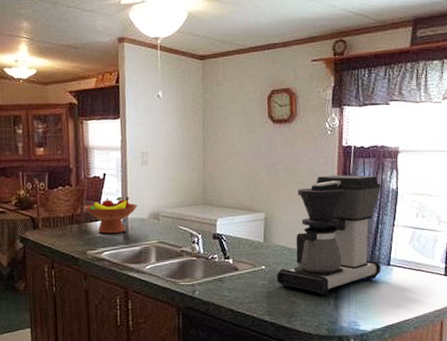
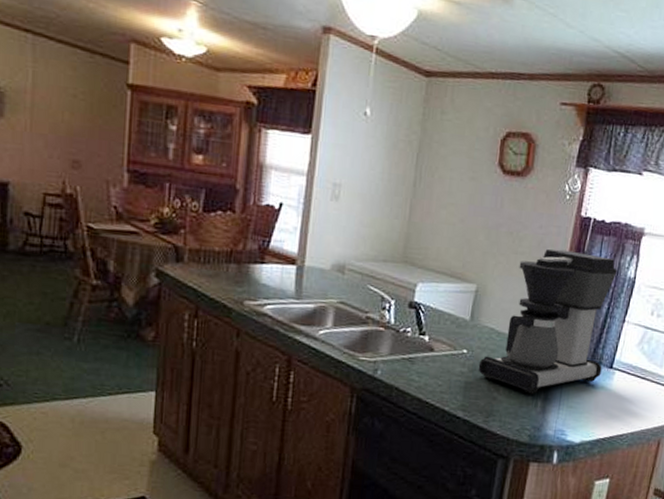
fruit bowl: present [84,196,138,234] -> none [248,235,320,283]

